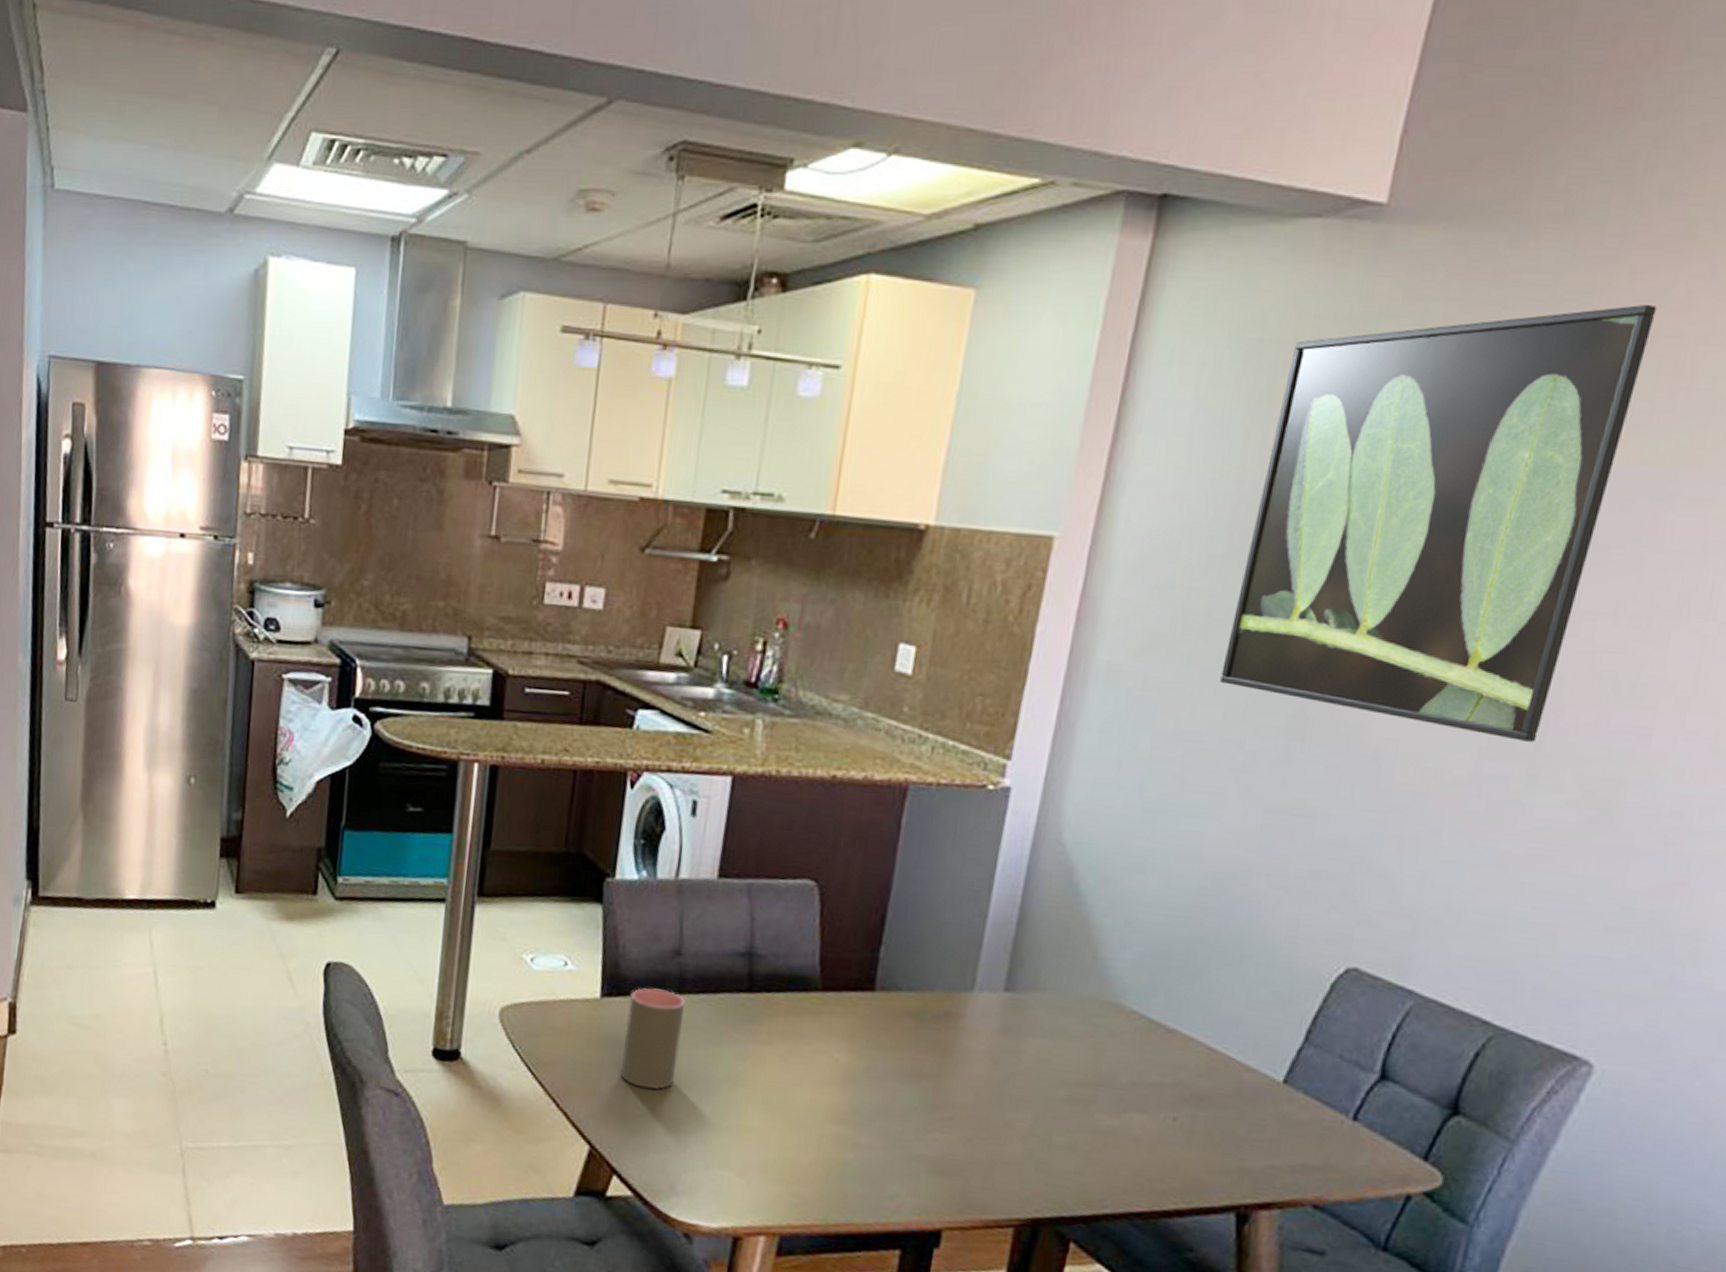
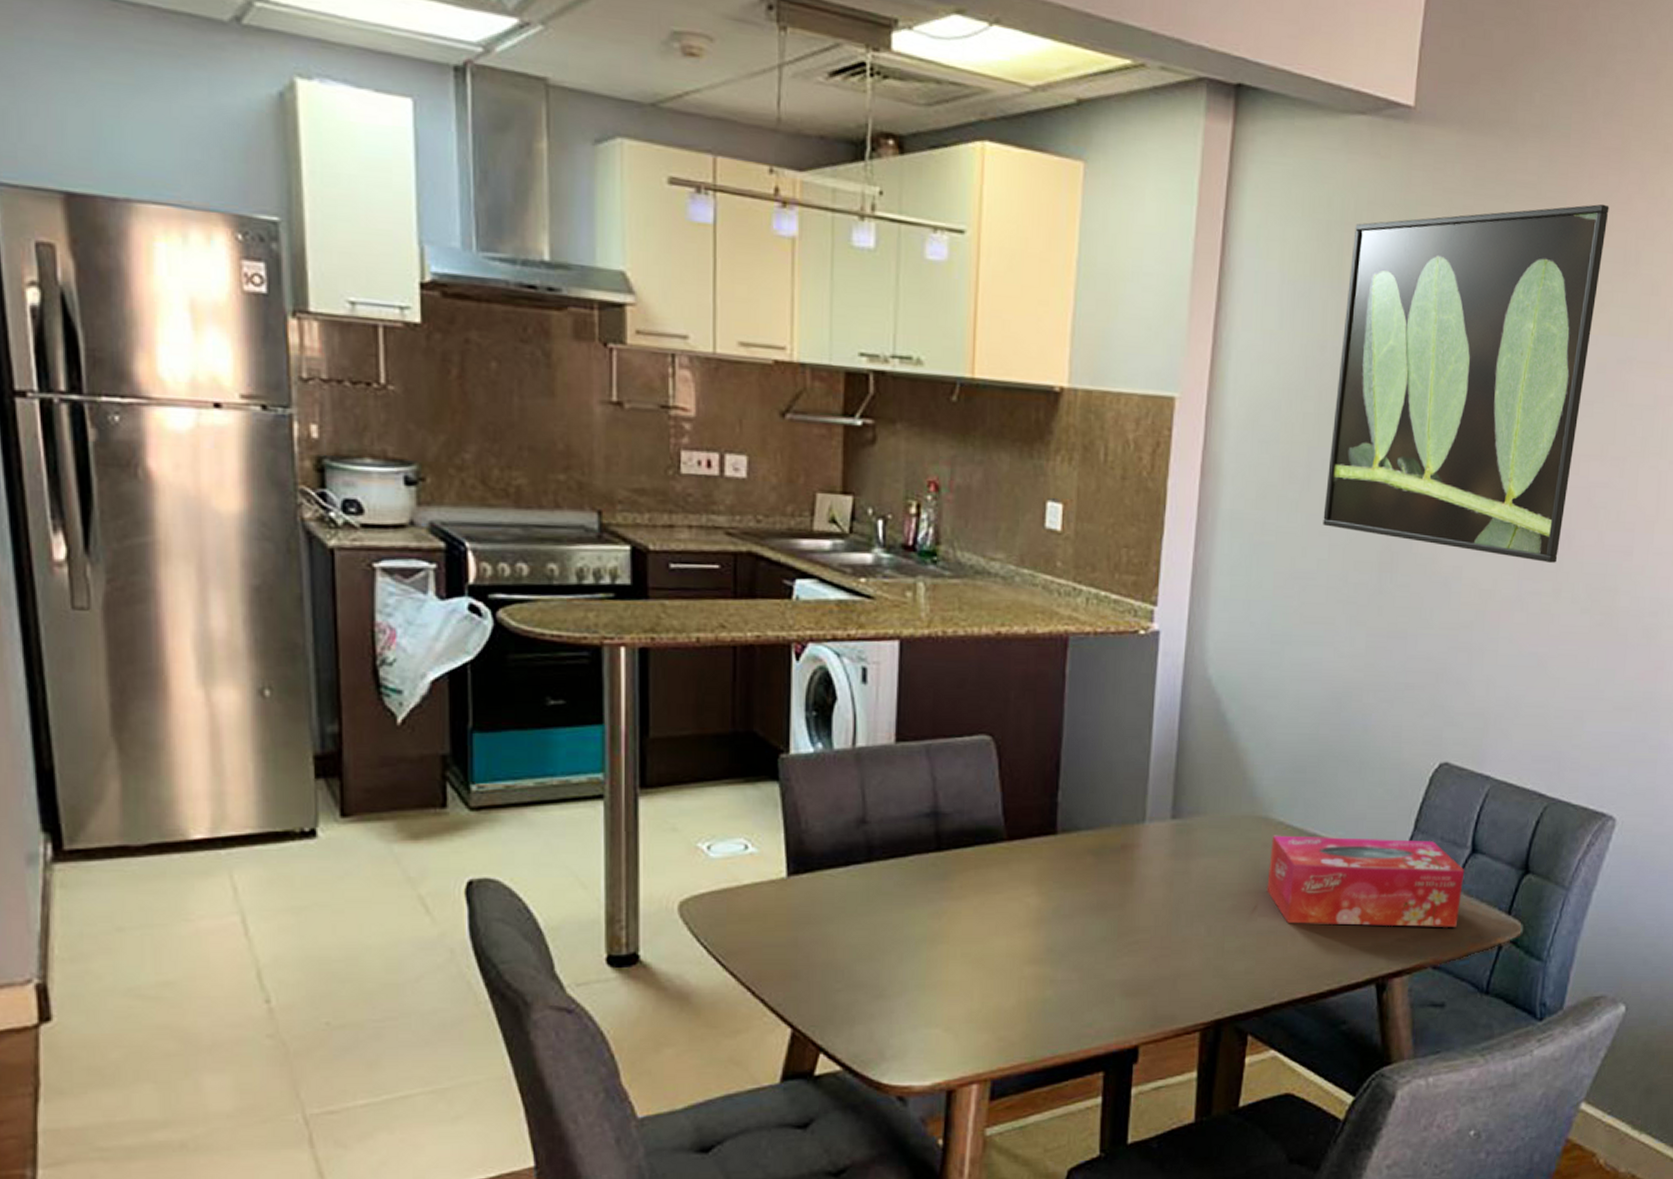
cup: present [621,988,685,1090] -> none [816,860,876,961]
tissue box: none [1109,1024,1369,1164] -> present [1267,835,1465,927]

